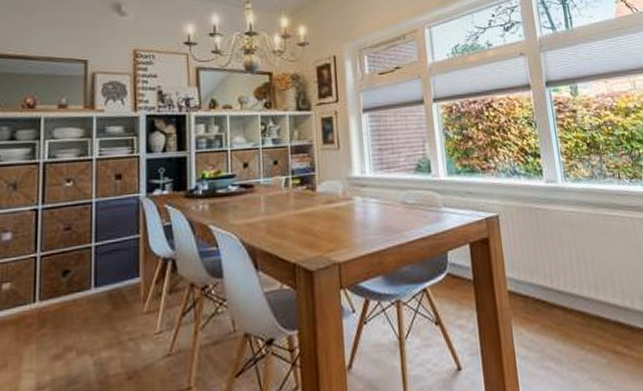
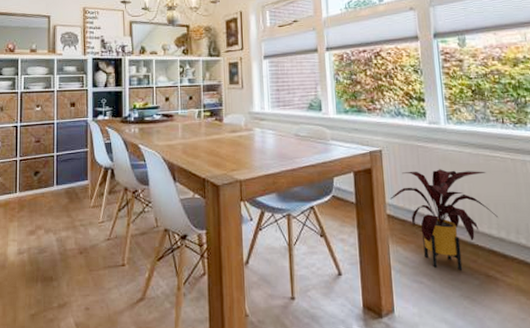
house plant: none [509,233,621,349] -> present [389,169,498,270]

